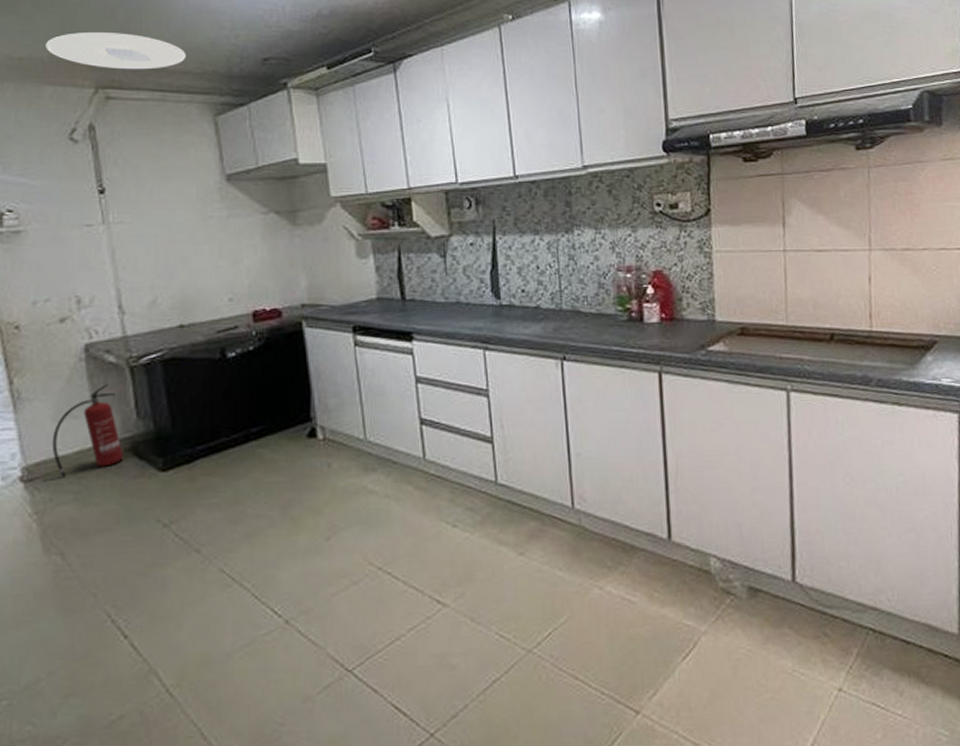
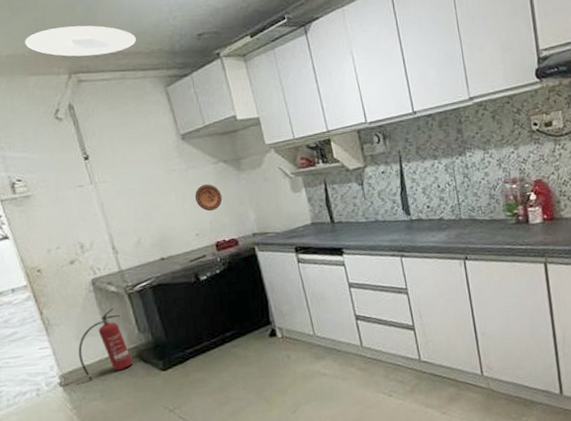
decorative plate: none [233,238,268,272] -> present [194,184,223,212]

